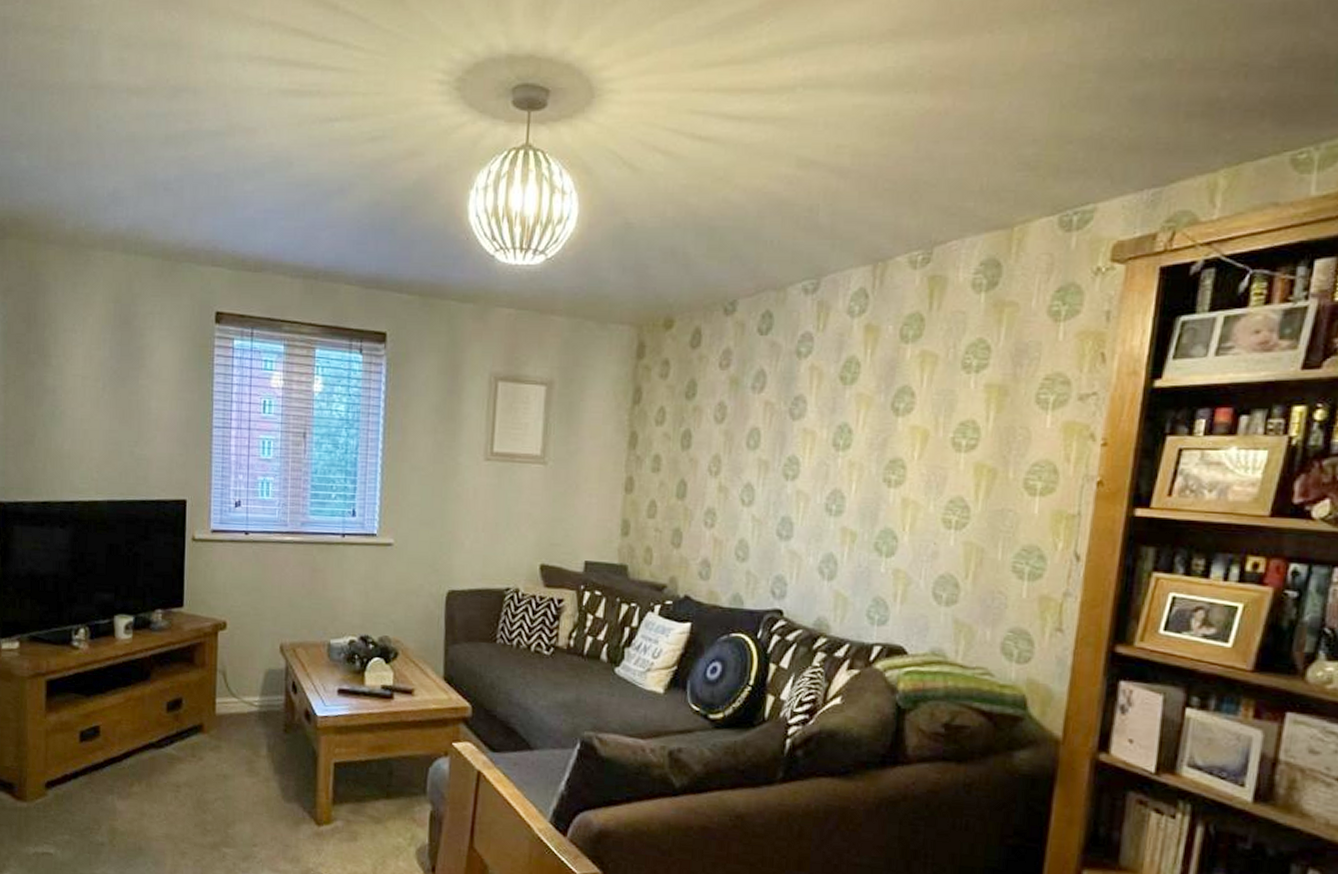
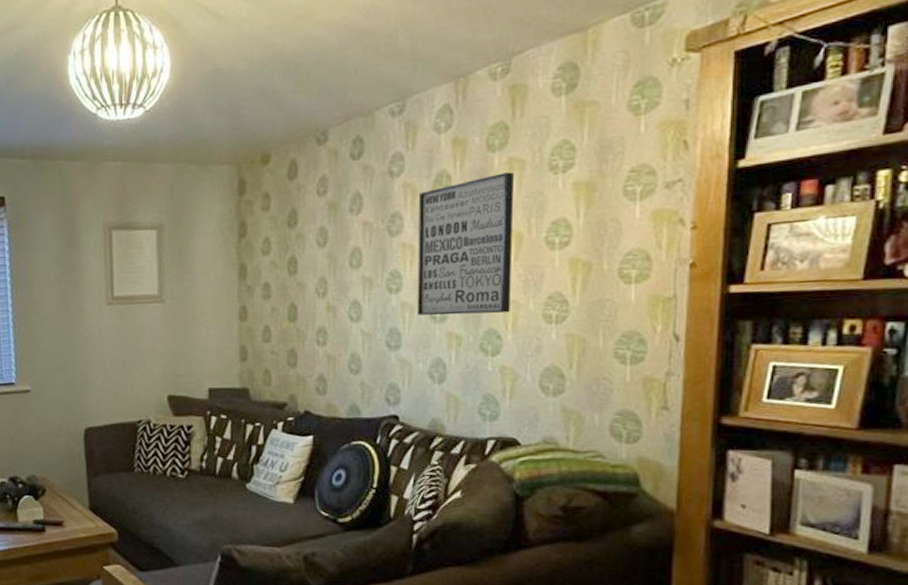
wall art: none [812,366,925,513] -> present [417,172,514,316]

